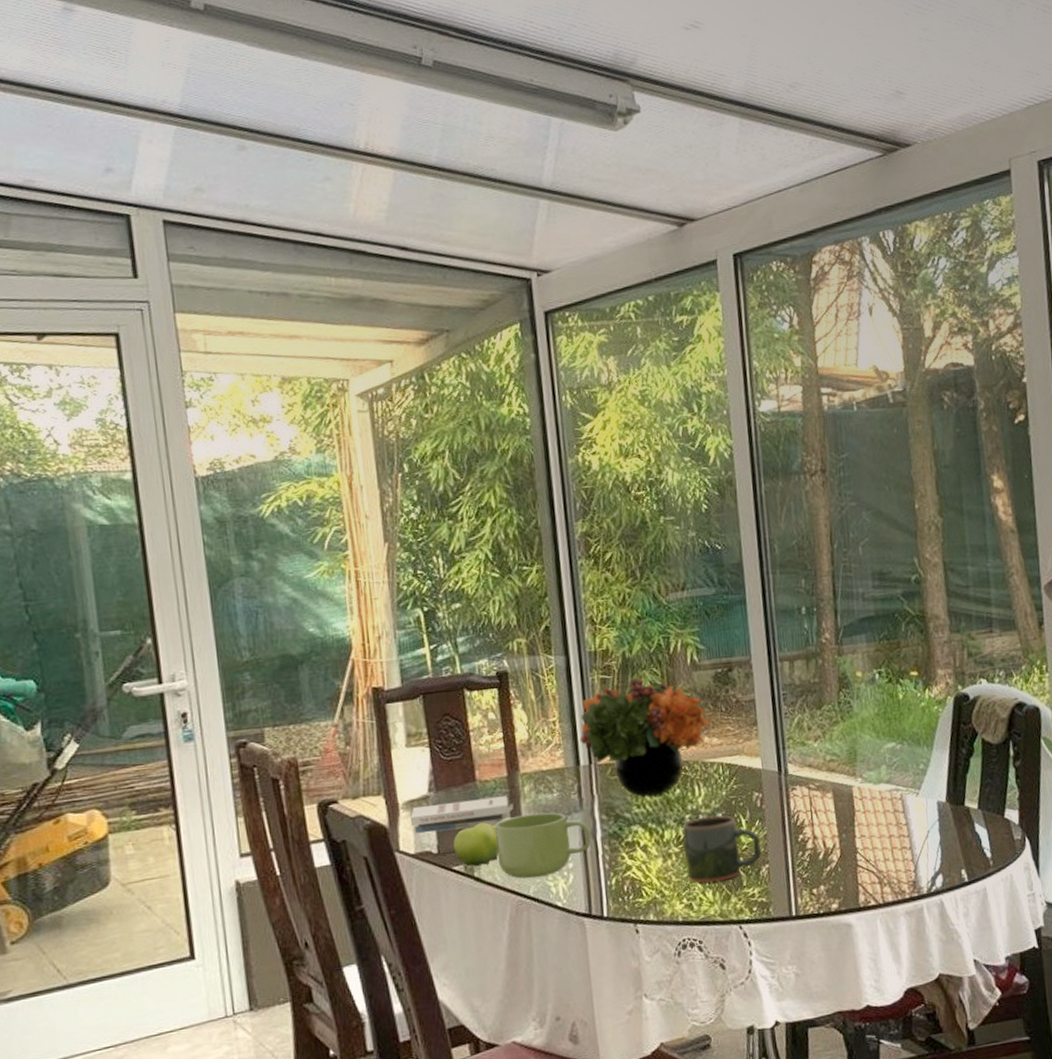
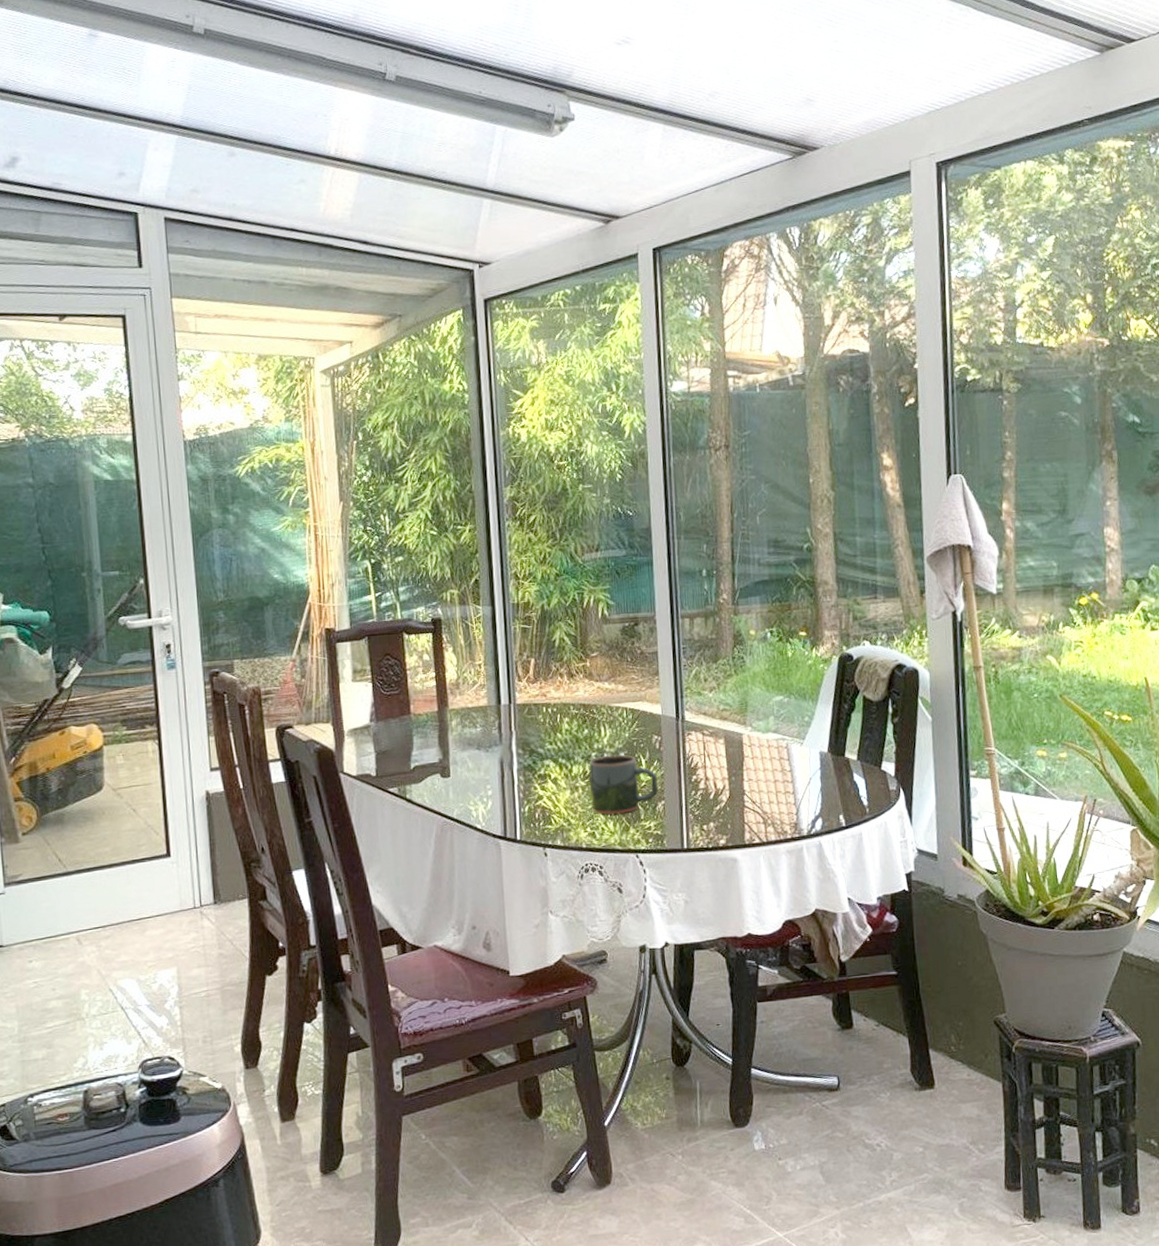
books: present [411,796,514,833] -> none [354,728,442,757]
fruit: present [453,822,499,867] -> none [389,750,428,789]
cup: present [494,812,591,879] -> none [424,744,509,802]
flower arrangement: present [579,678,709,797] -> none [501,628,616,735]

